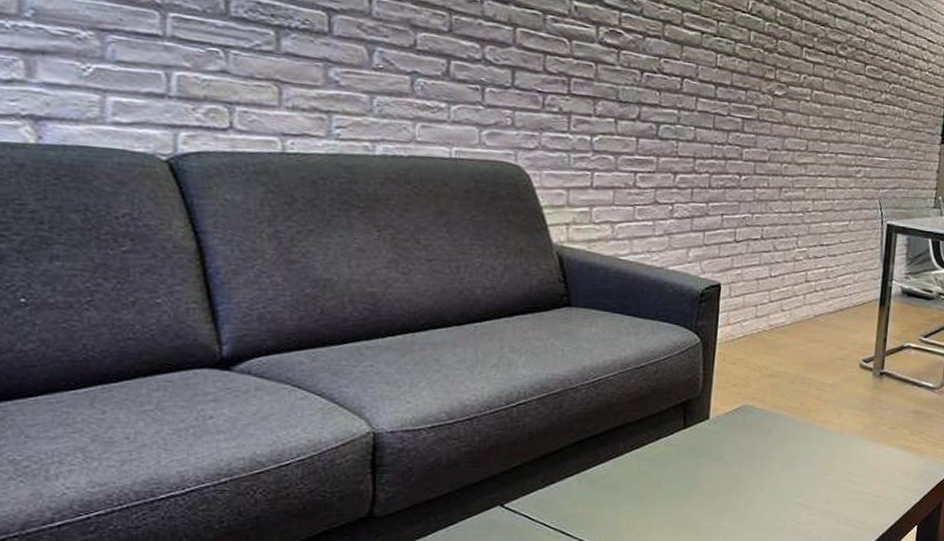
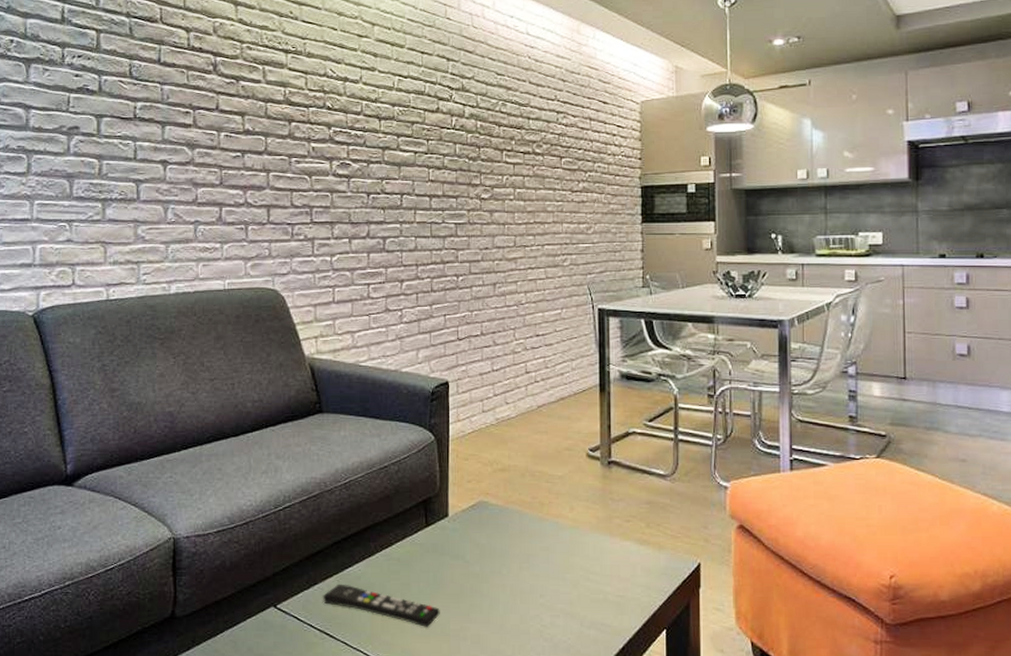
remote control: none [560,483,693,525] -> present [323,584,440,627]

